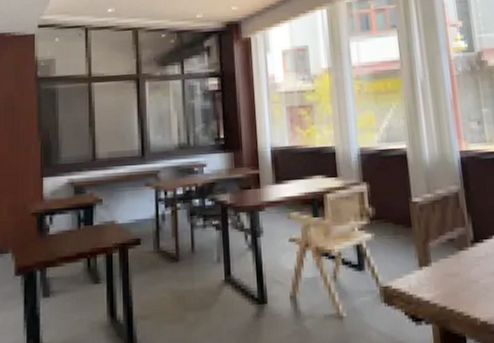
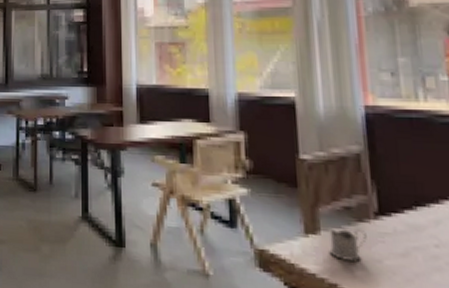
tea glass holder: none [438,256,467,286] -> present [329,228,367,262]

